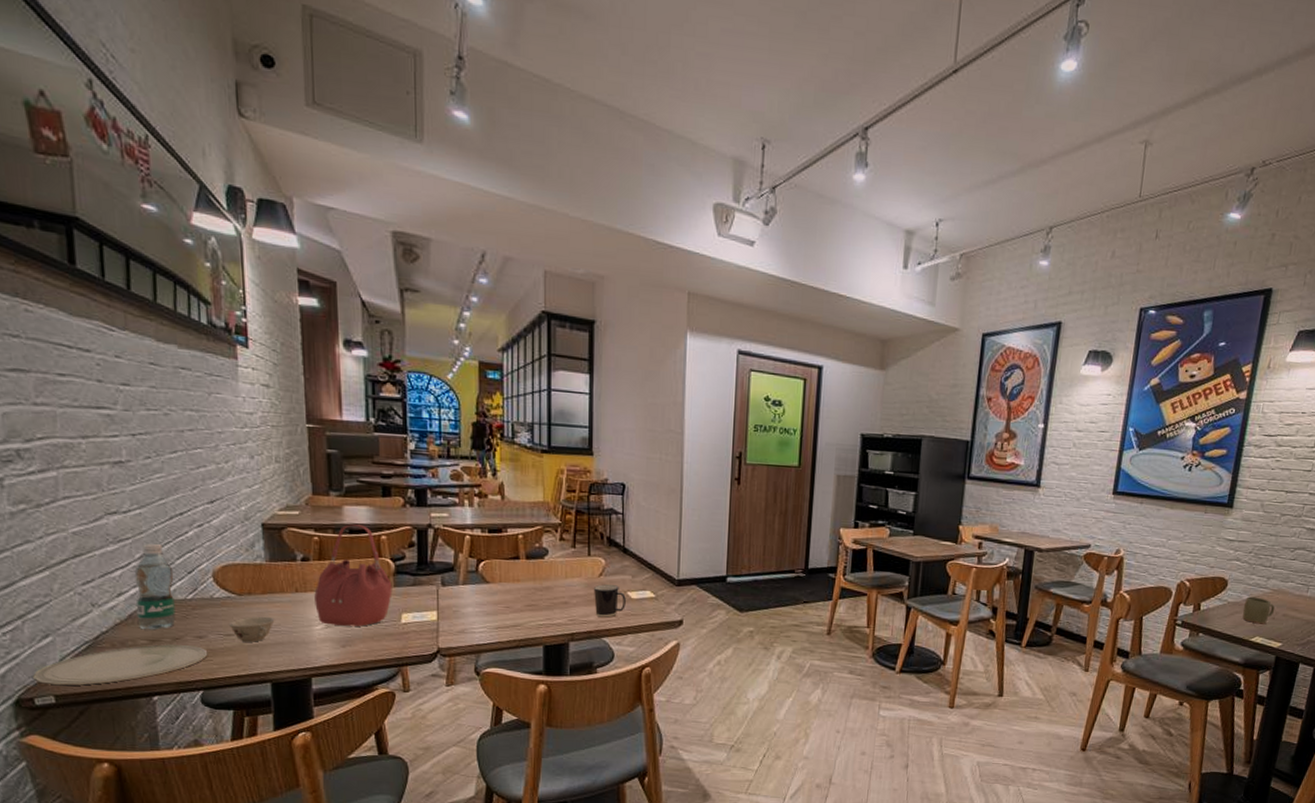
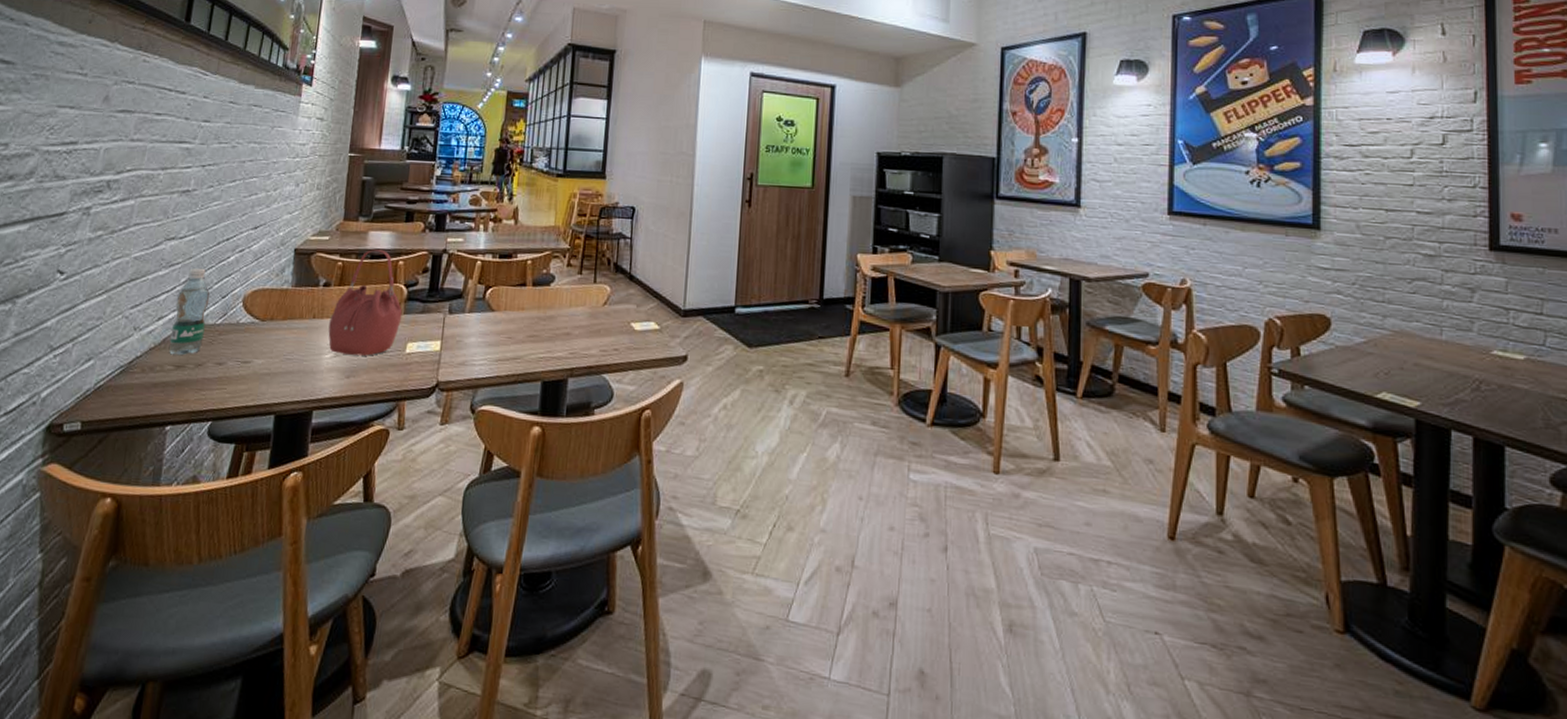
plate: present [32,644,208,686] -> none [67,370,224,412]
teacup: present [228,616,275,643] -> none [247,343,290,371]
mug: present [593,584,626,618] -> none [596,314,629,351]
mug: present [1242,596,1275,624] -> none [1357,339,1402,376]

